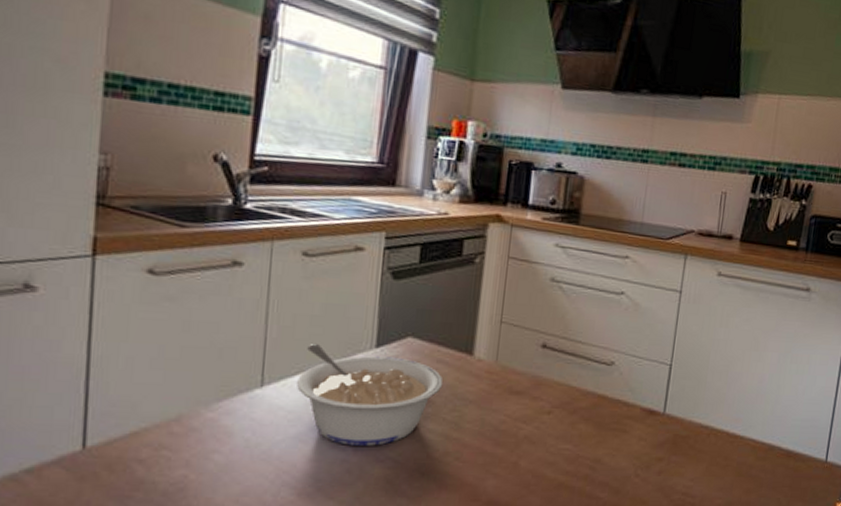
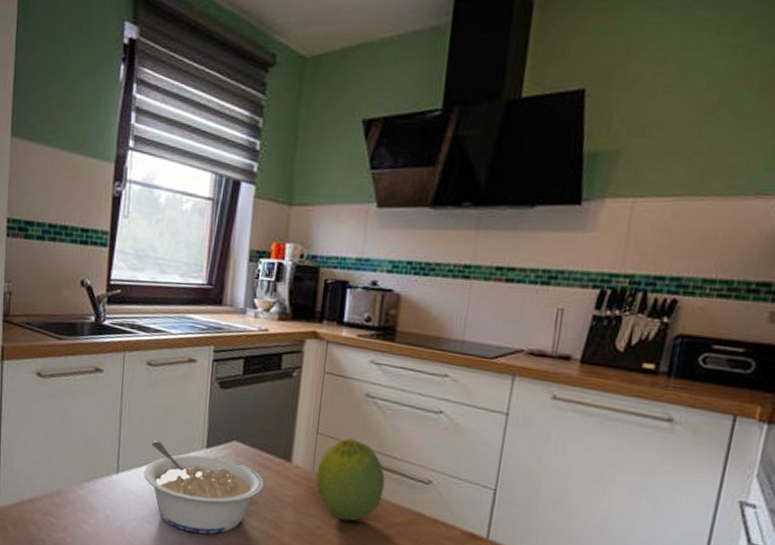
fruit: none [499,325,570,412] -> present [316,437,385,521]

